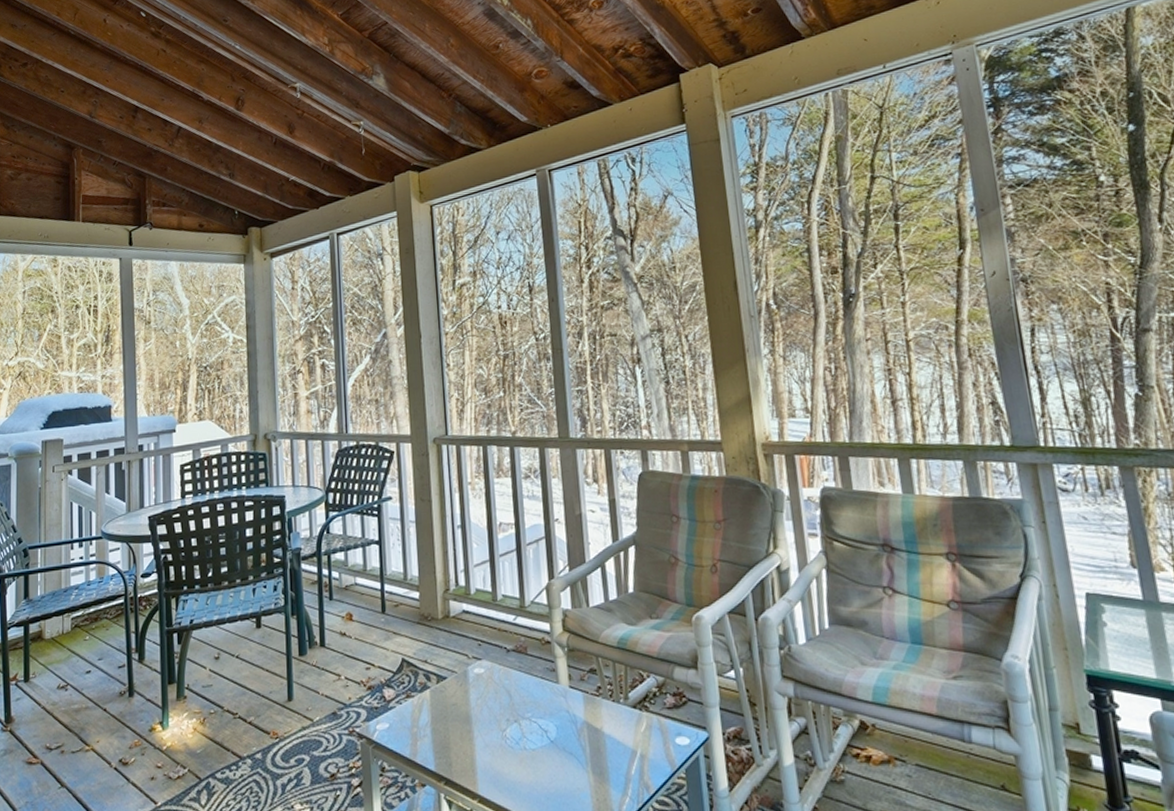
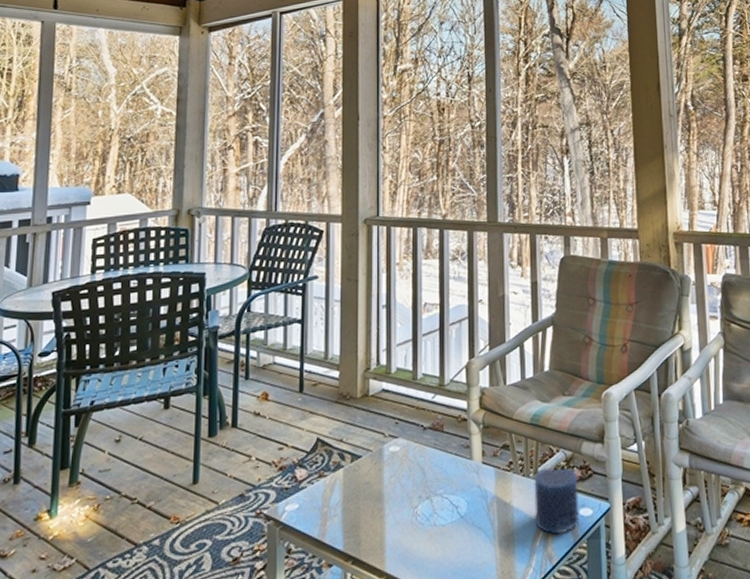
candle: none [624,693,676,763] -> present [534,468,579,535]

